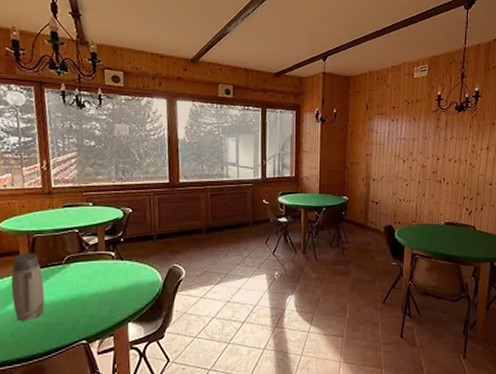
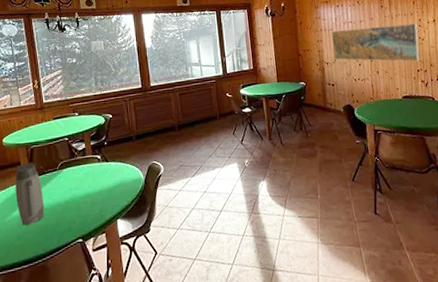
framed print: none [381,147,471,189] -> present [331,23,420,62]

